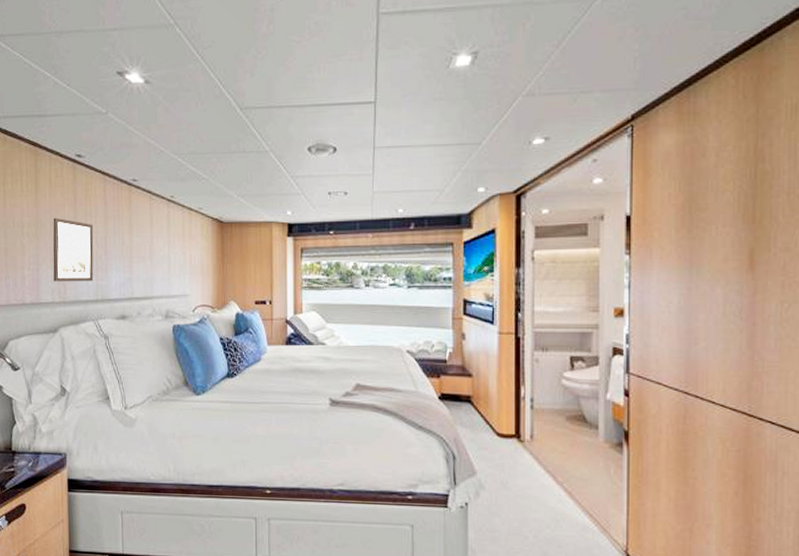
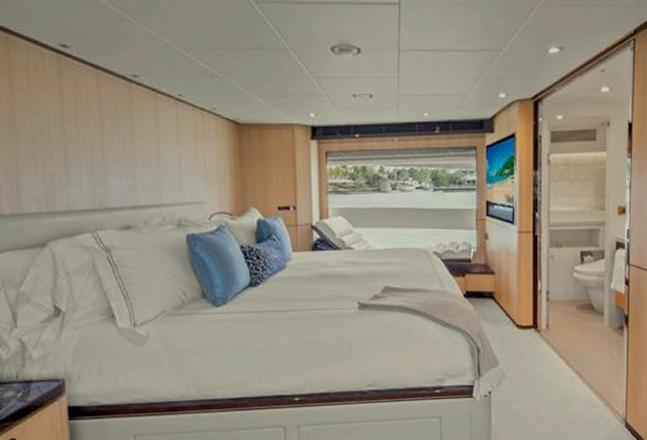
wall art: present [53,217,94,282] -> none [34,116,89,190]

